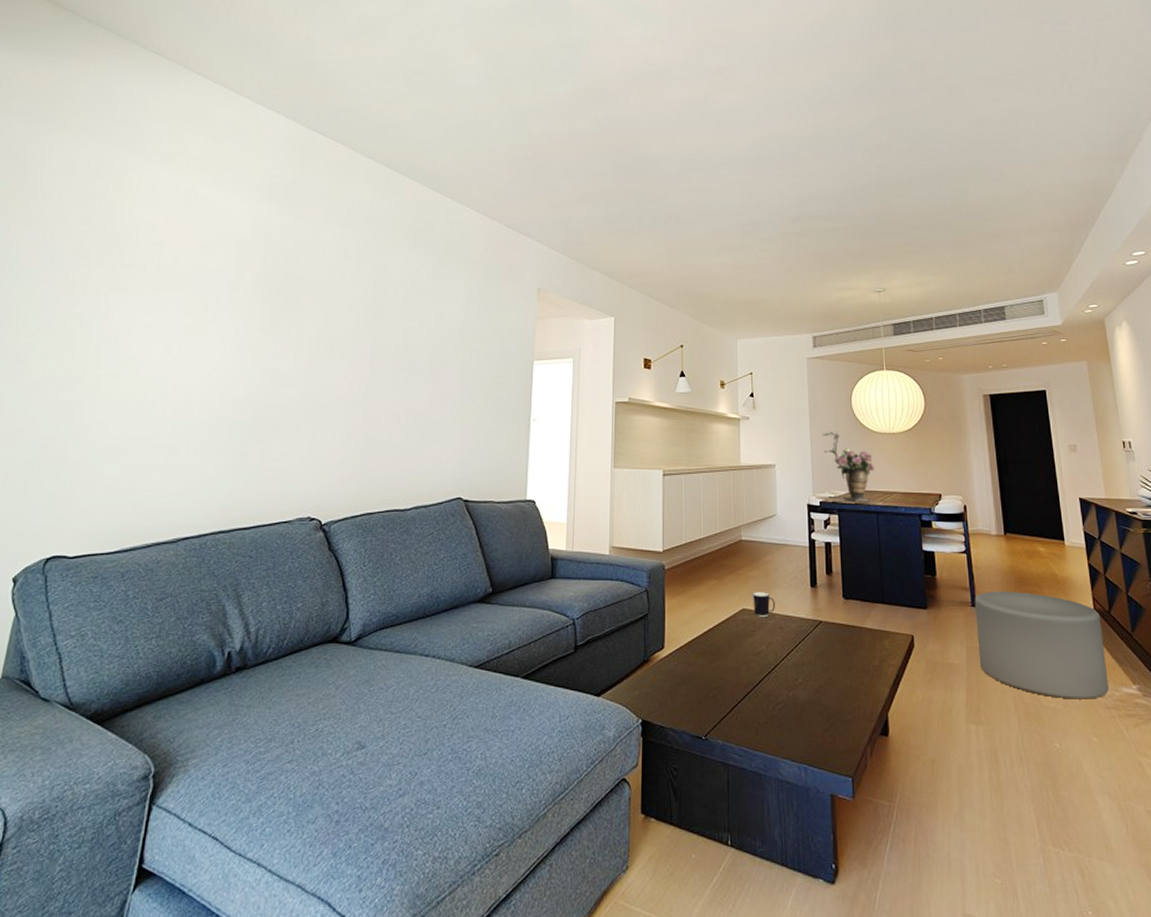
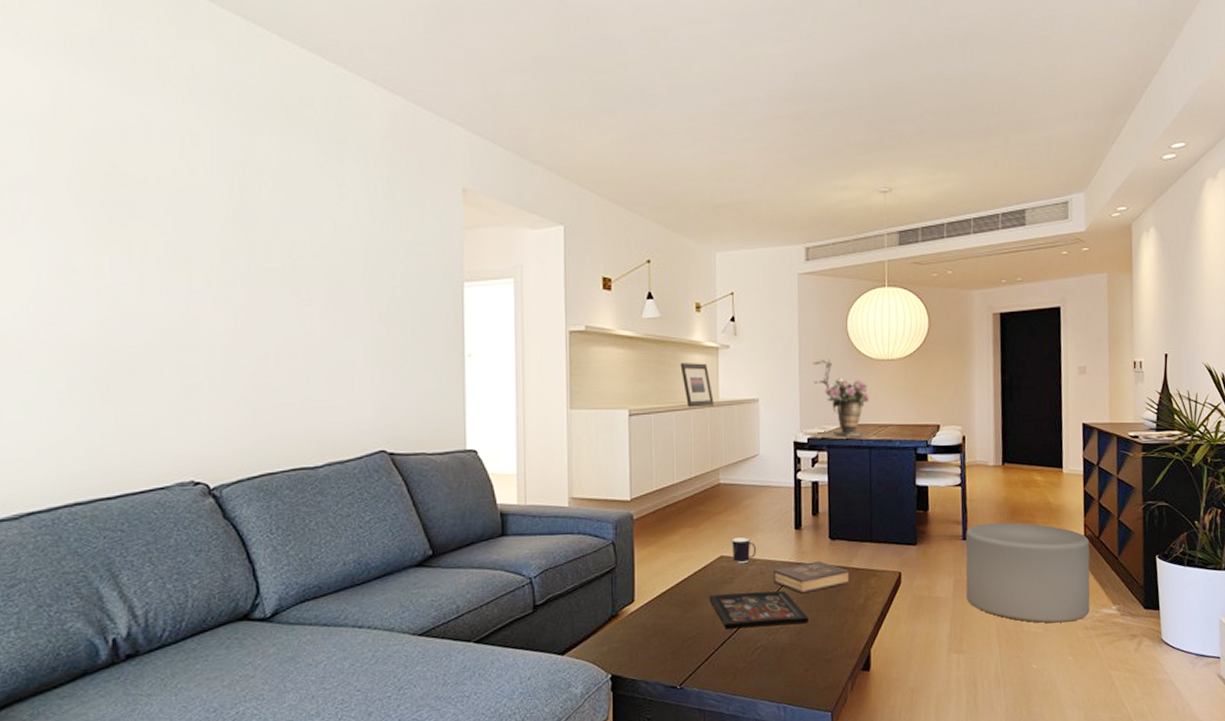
picture frame: none [707,431,736,470] -> present [680,363,714,408]
decorative tray: none [732,646,827,682] -> present [709,591,810,629]
hardback book: none [792,620,864,651] -> present [773,561,850,594]

